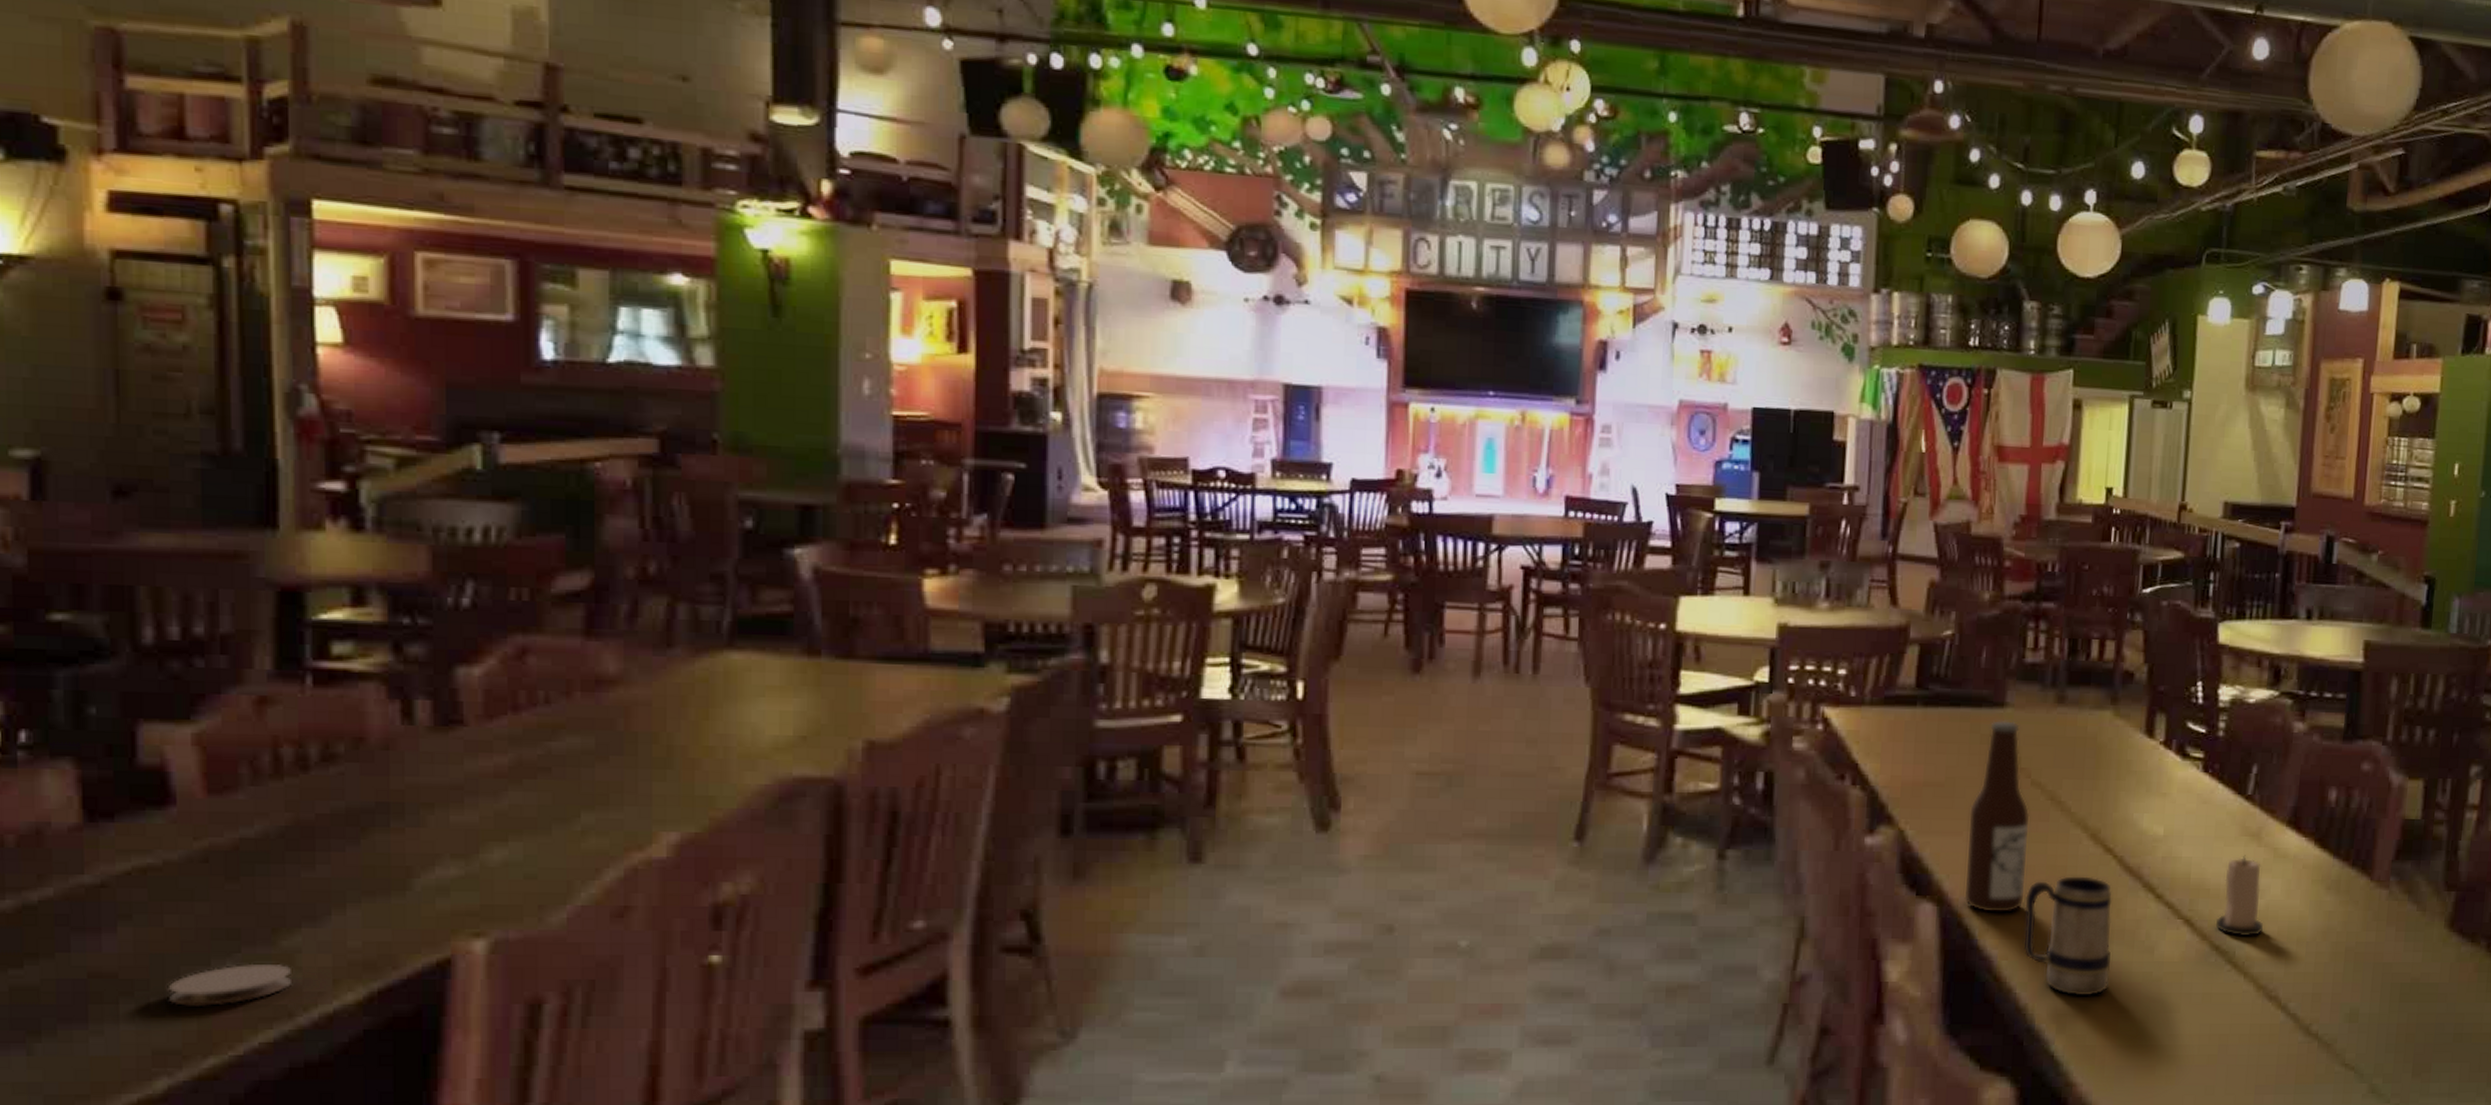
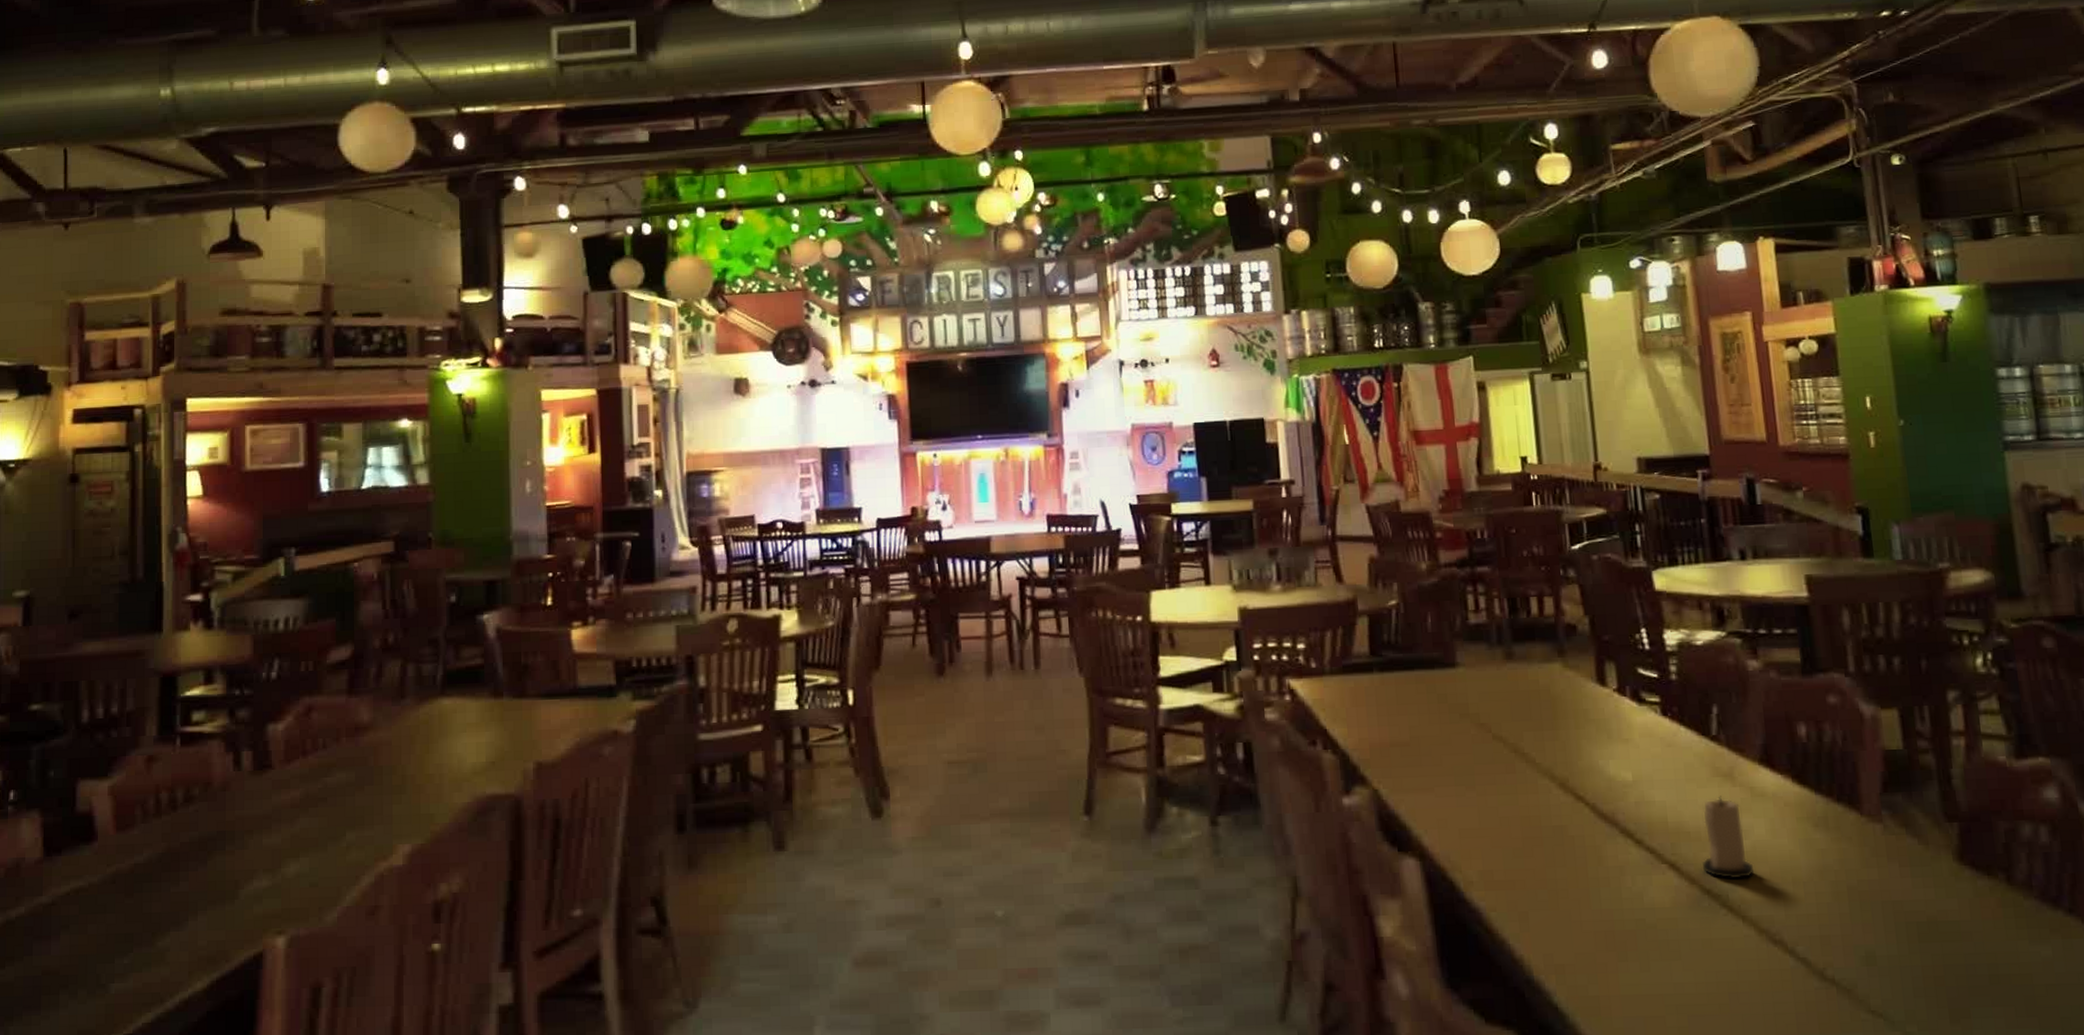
coaster: present [167,963,291,1006] -> none [88,960,163,995]
root beer bottle: present [1963,719,2031,914] -> none [1436,678,1504,866]
beer mug: present [2023,876,2113,996] -> none [1503,825,1602,946]

